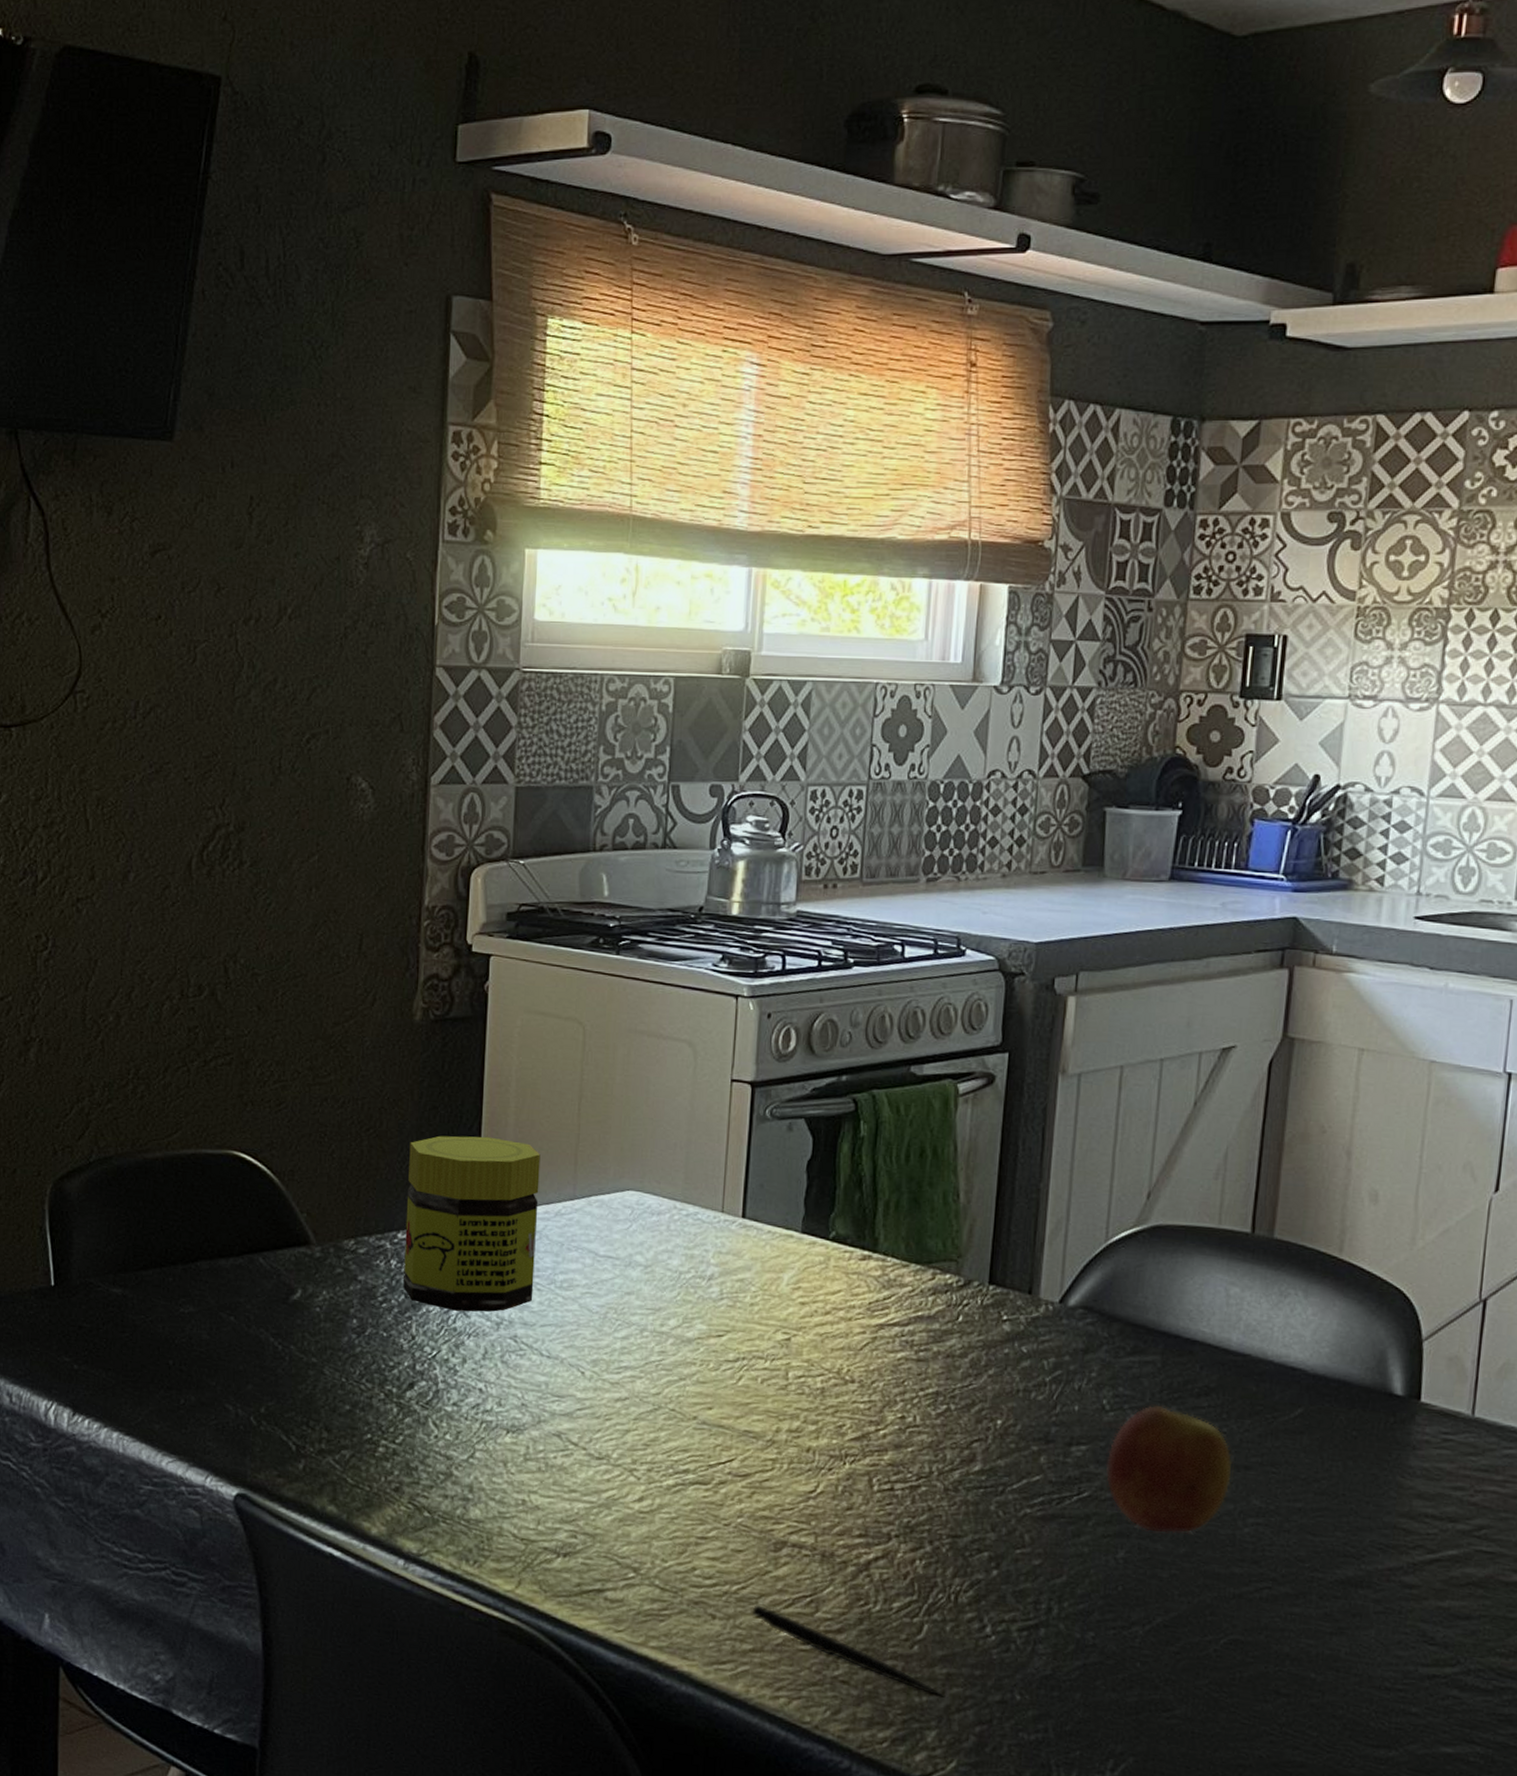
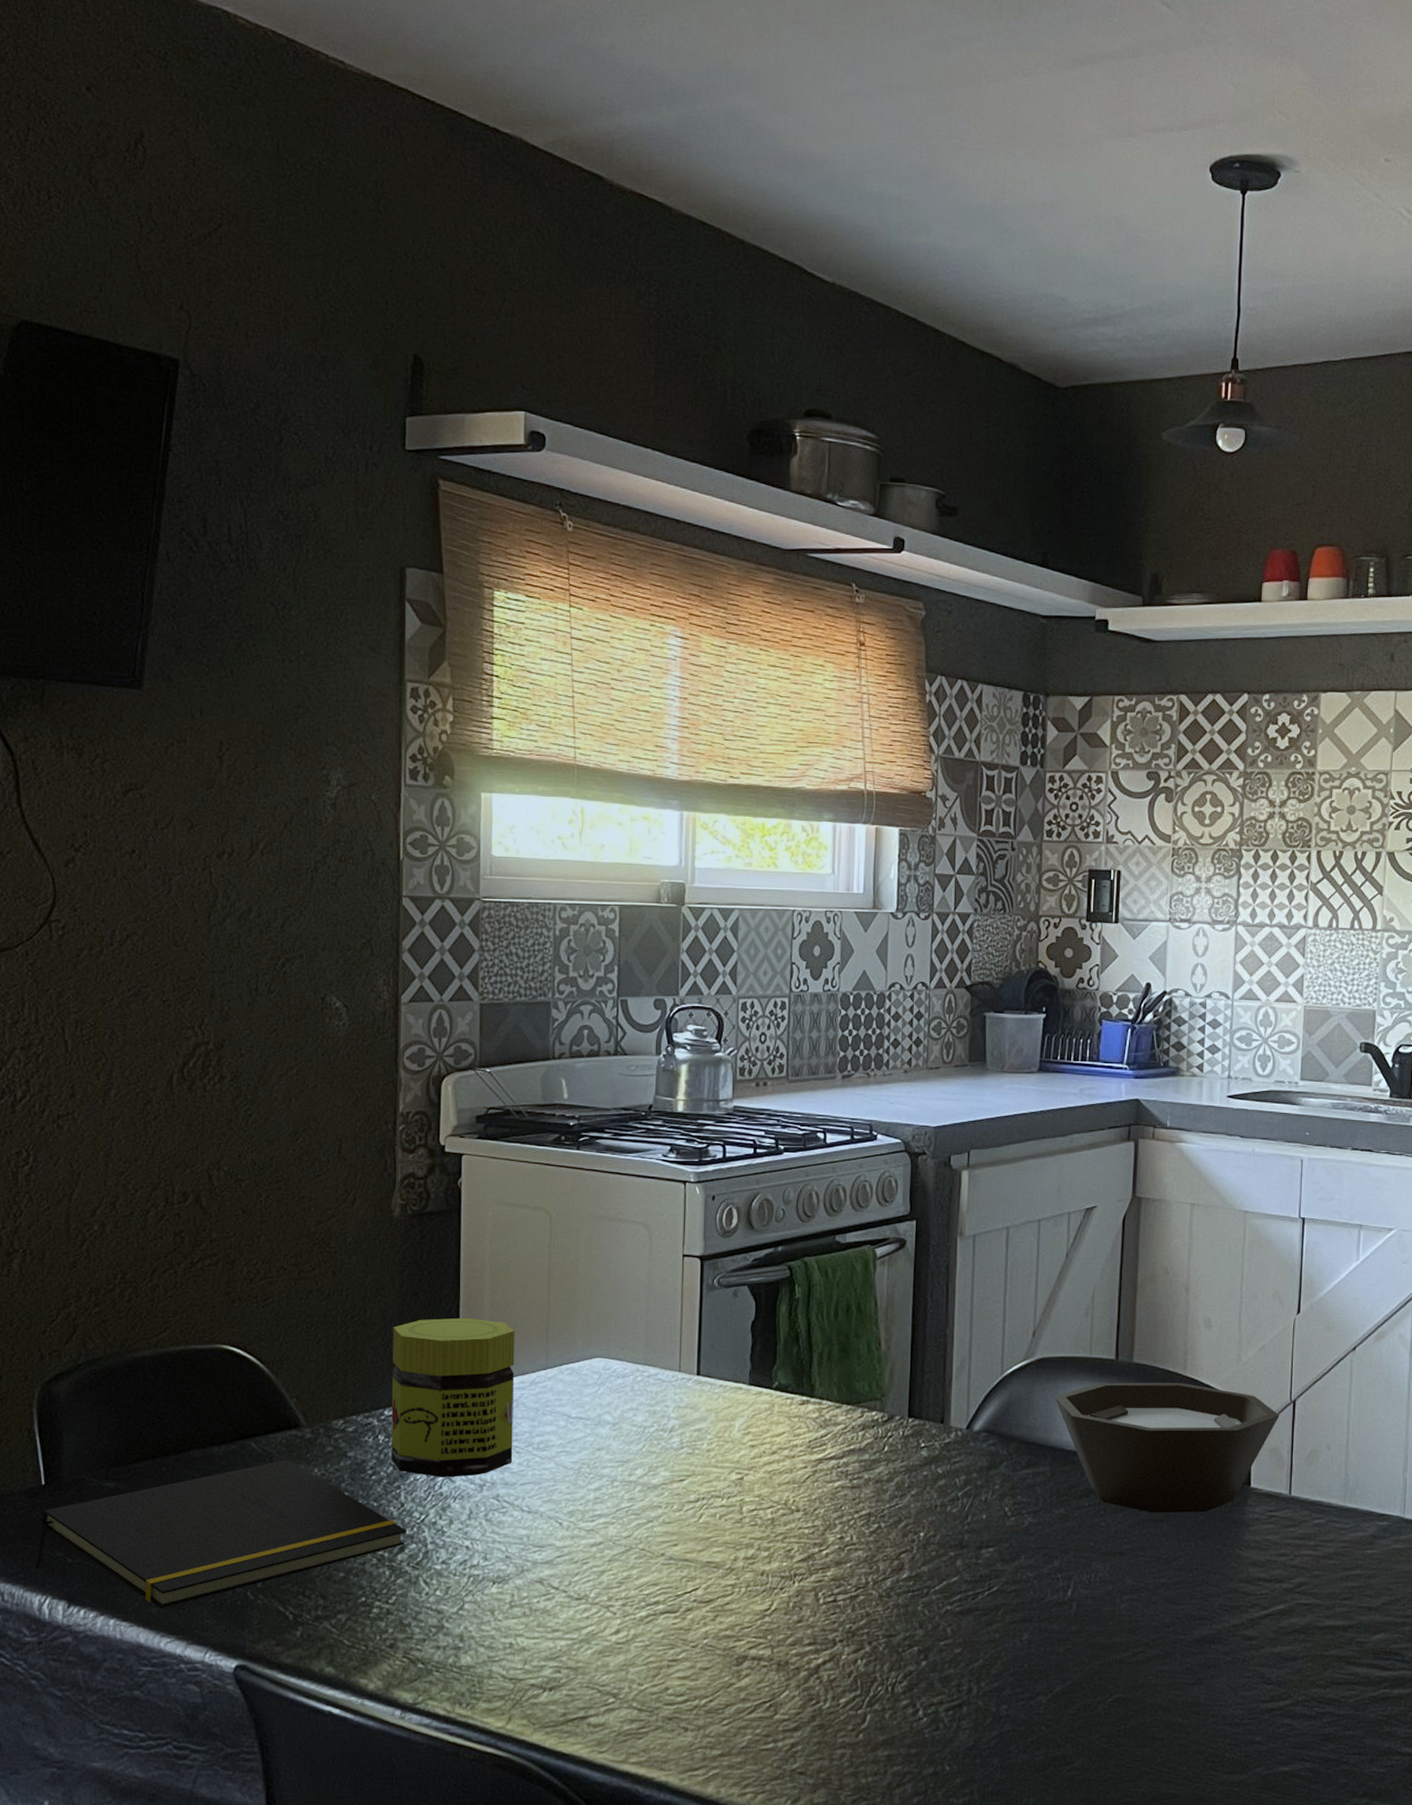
notepad: none [43,1278,417,1426] -> present [35,1460,406,1608]
pen: present [751,1604,948,1699] -> none [719,1713,890,1777]
apple: present [1106,1405,1233,1533] -> none [1011,1509,1110,1615]
bowl: none [1170,1260,1464,1428] -> present [1054,1382,1280,1513]

